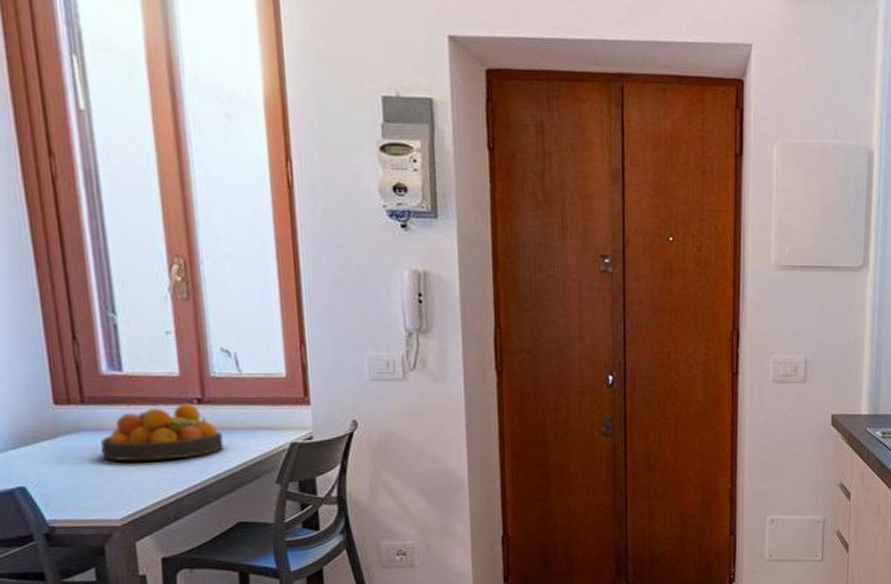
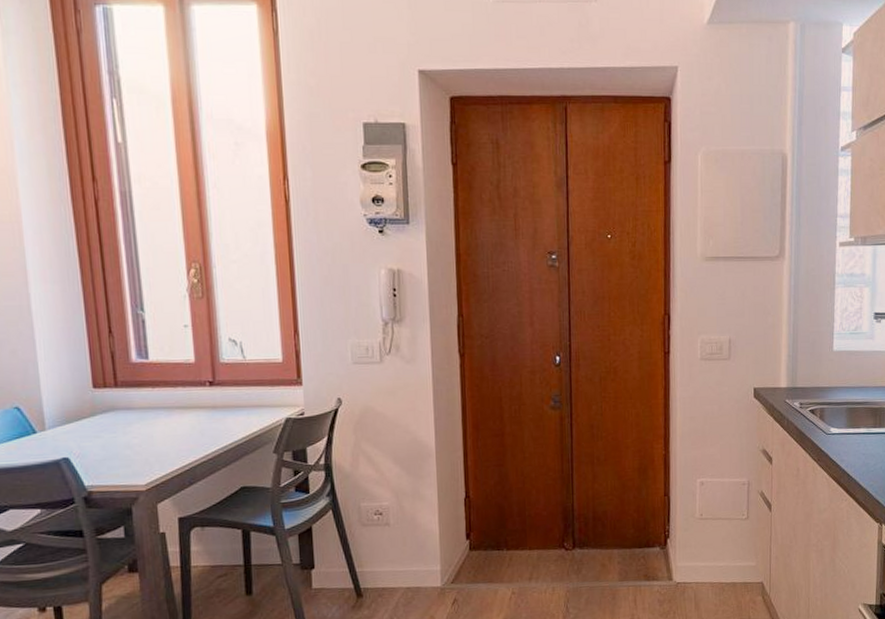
fruit bowl: present [100,403,223,462] -> none [129,385,230,436]

